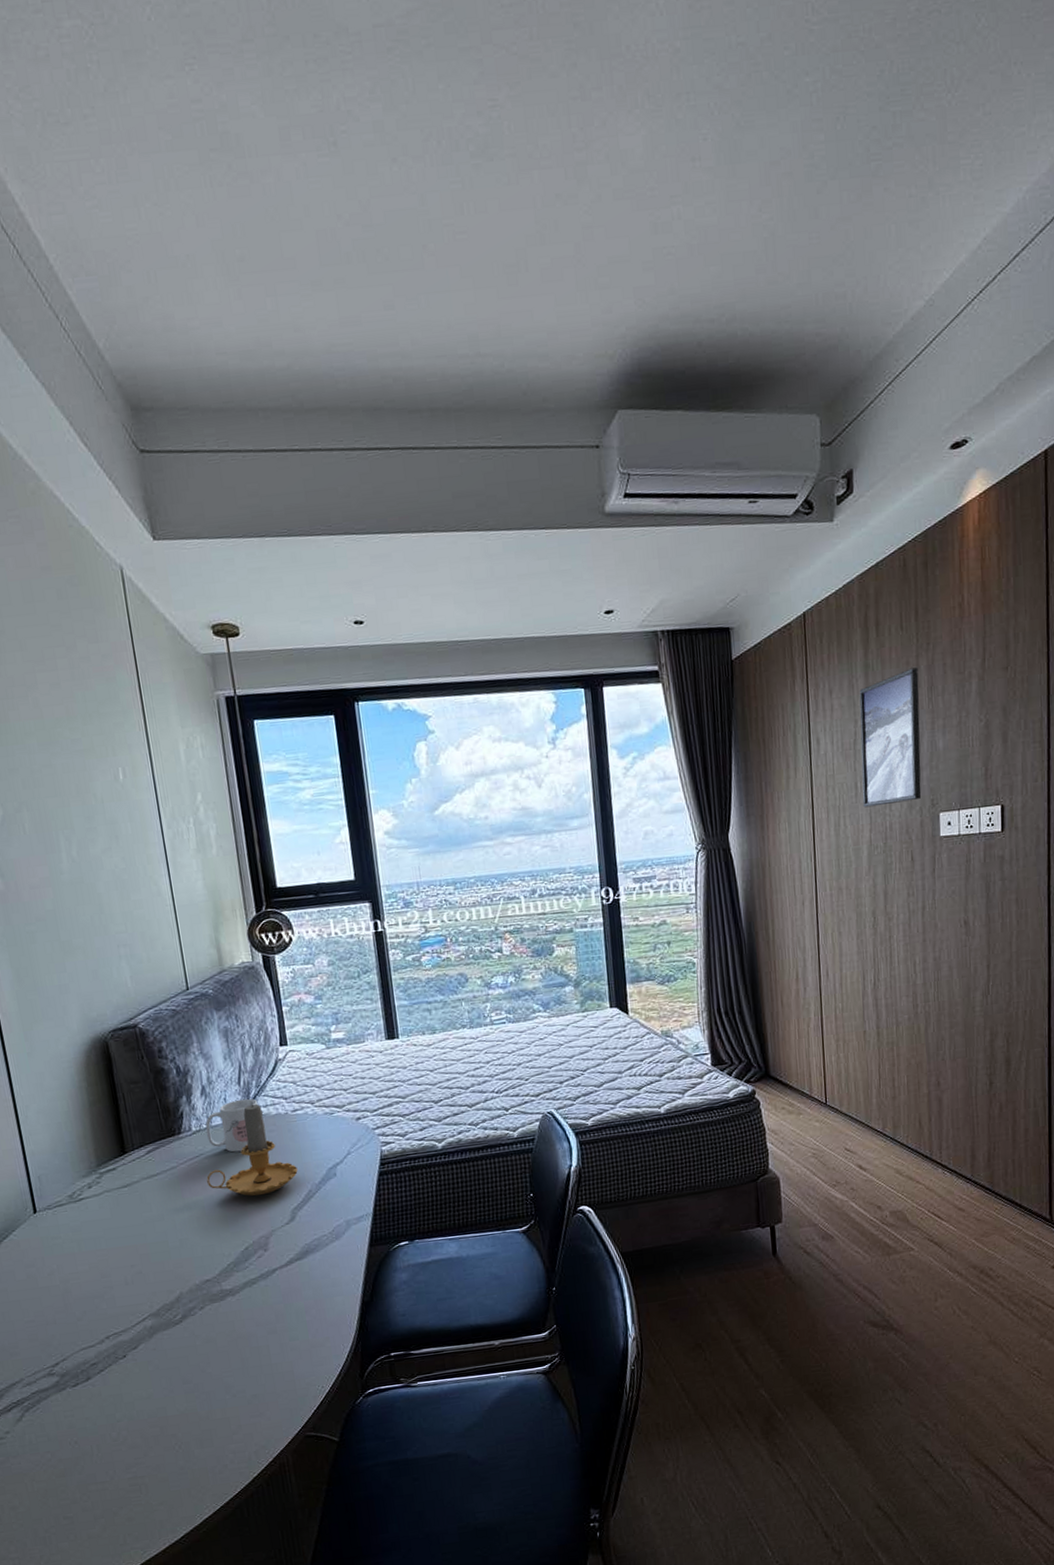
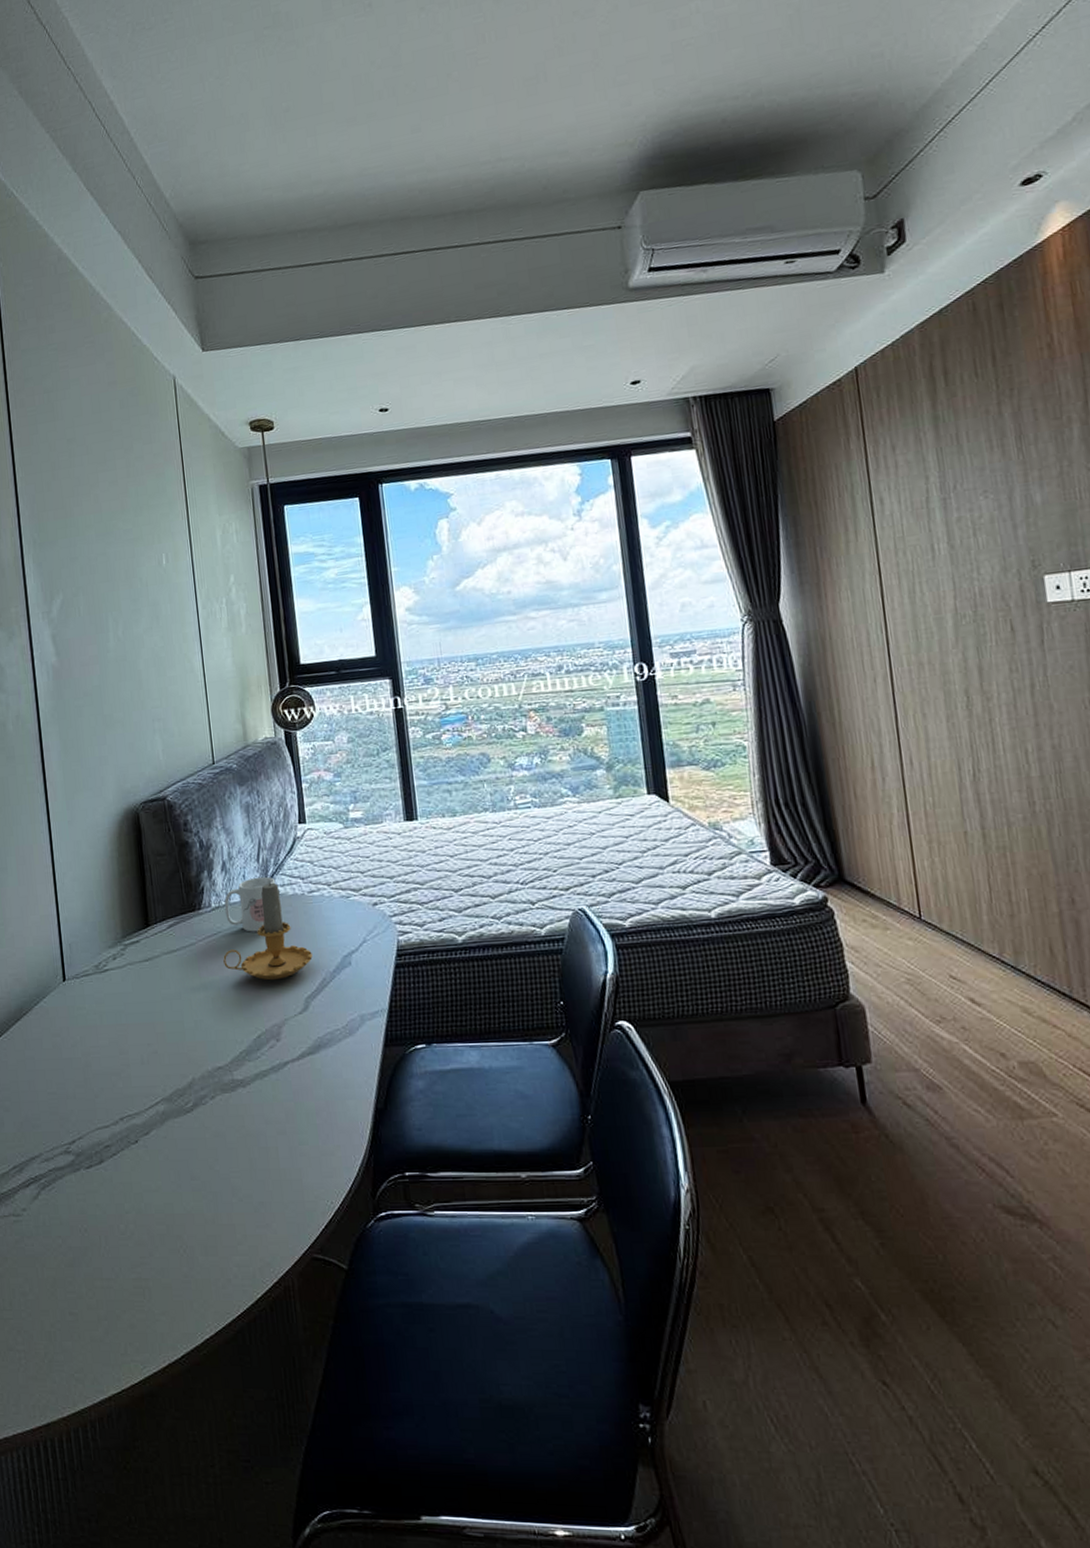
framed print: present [859,667,922,808] -> none [928,416,1018,572]

